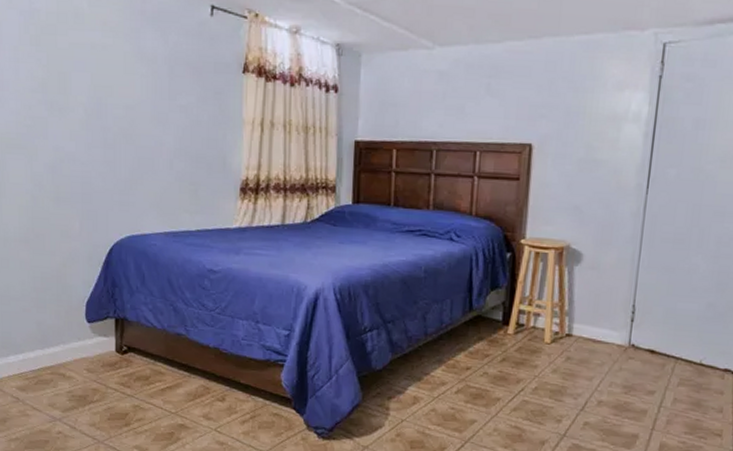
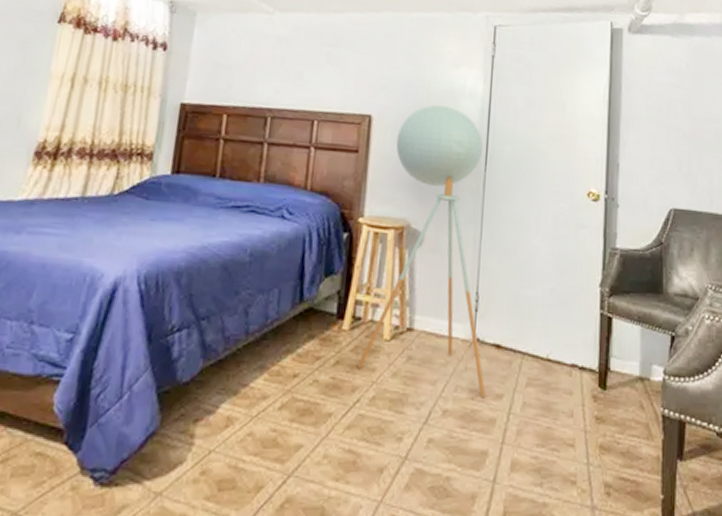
floor lamp: none [521,131,645,393] -> present [356,105,486,398]

